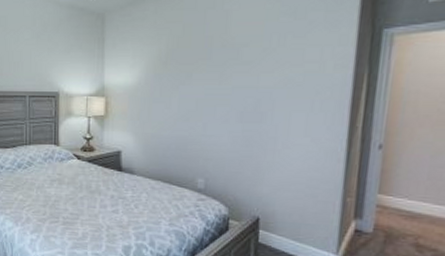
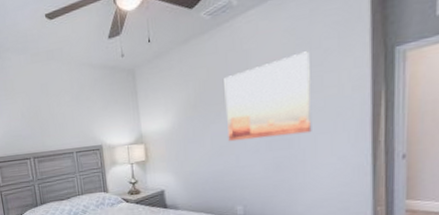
wall art: none [197,21,294,109] -> present [224,51,312,142]

